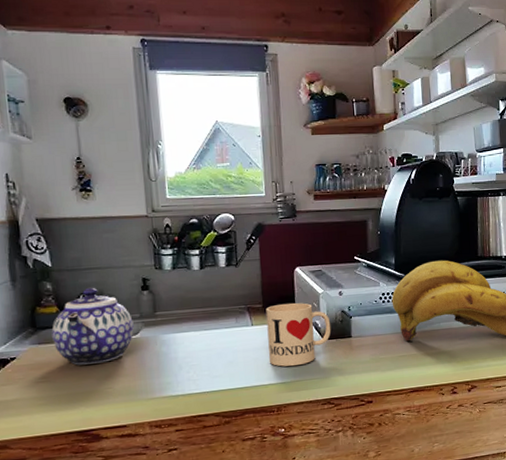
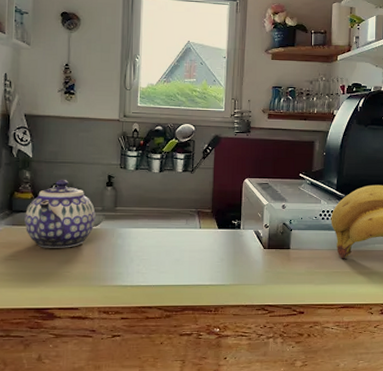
mug: present [266,302,331,367] -> none [213,211,272,270]

